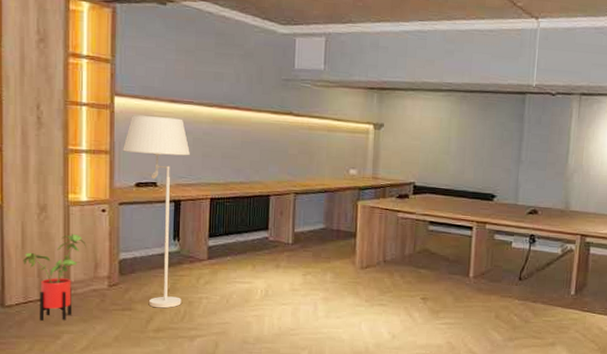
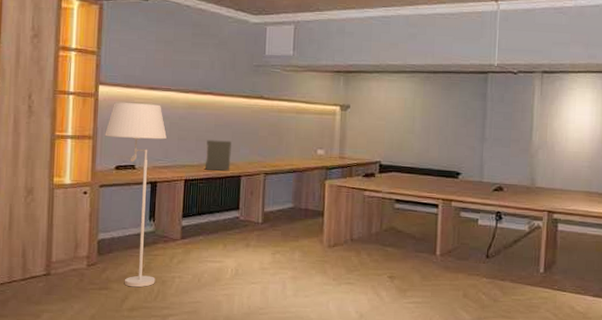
house plant: present [23,233,86,321] -> none [9,215,68,300]
binder: none [231,157,260,190] -> present [204,140,232,171]

